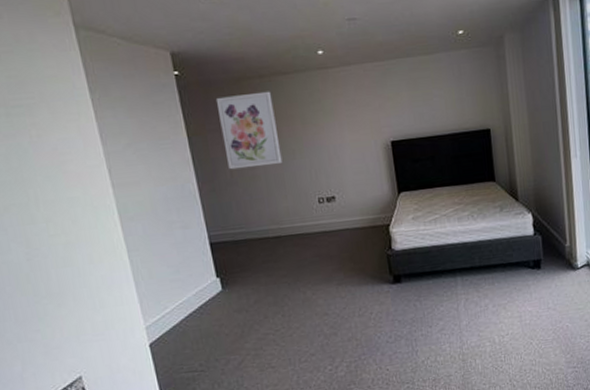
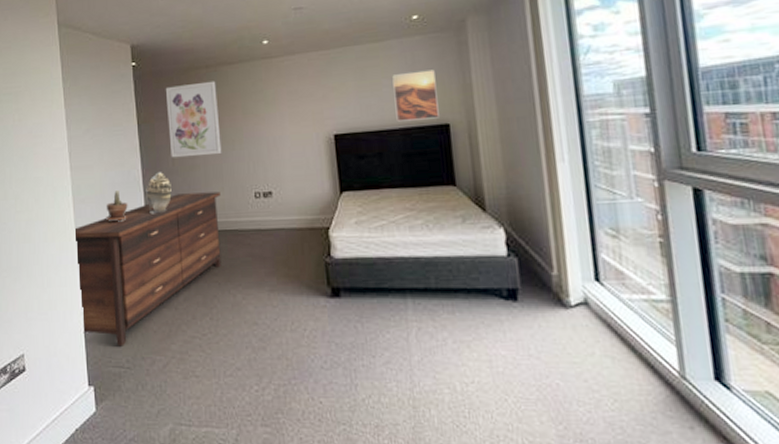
dresser: none [126,199,290,353] -> present [75,191,222,347]
potted plant: none [159,205,186,237] -> present [106,191,128,222]
decorative urn: none [203,184,233,226] -> present [146,172,172,214]
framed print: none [442,81,482,128] -> present [392,69,439,122]

